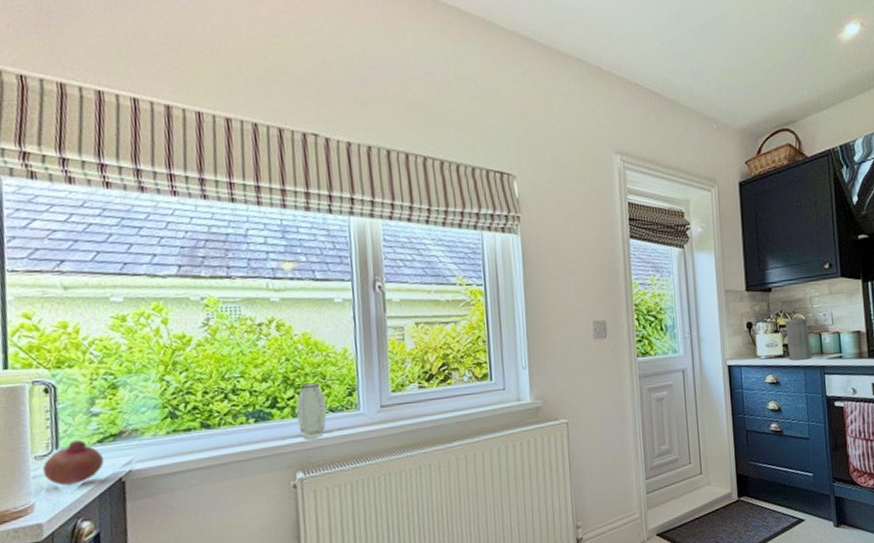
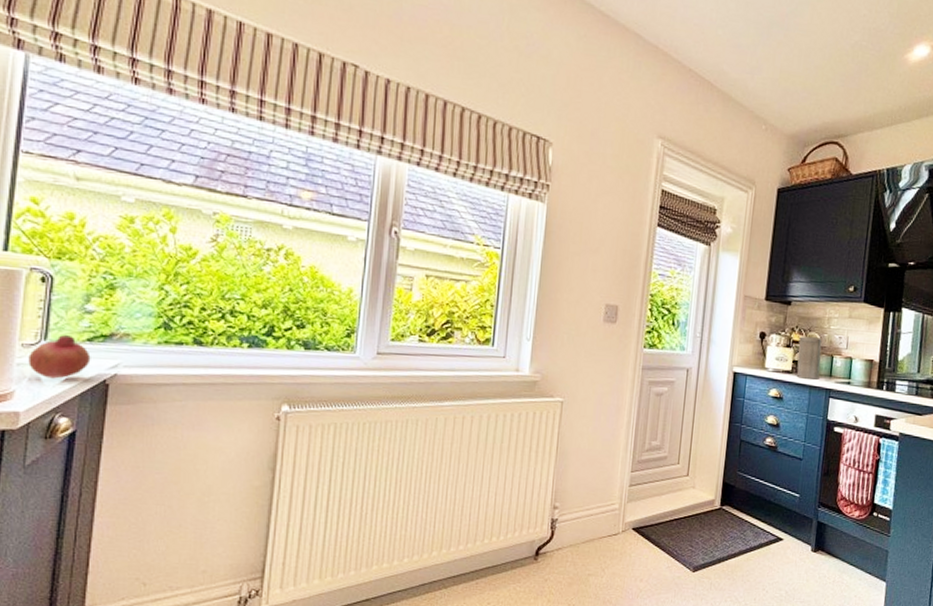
vase: present [296,382,327,441] -> none [291,317,324,376]

